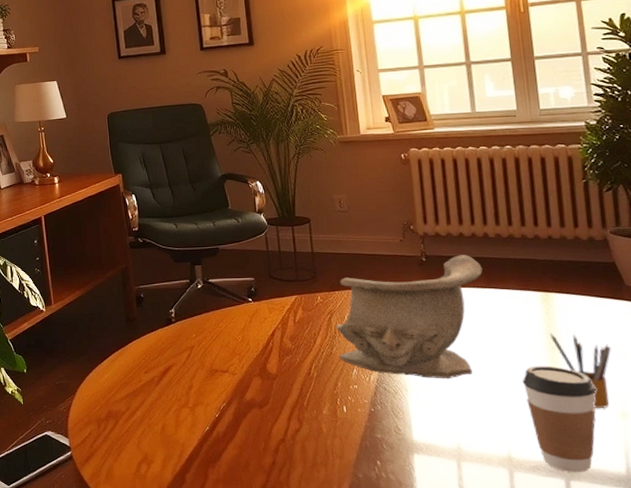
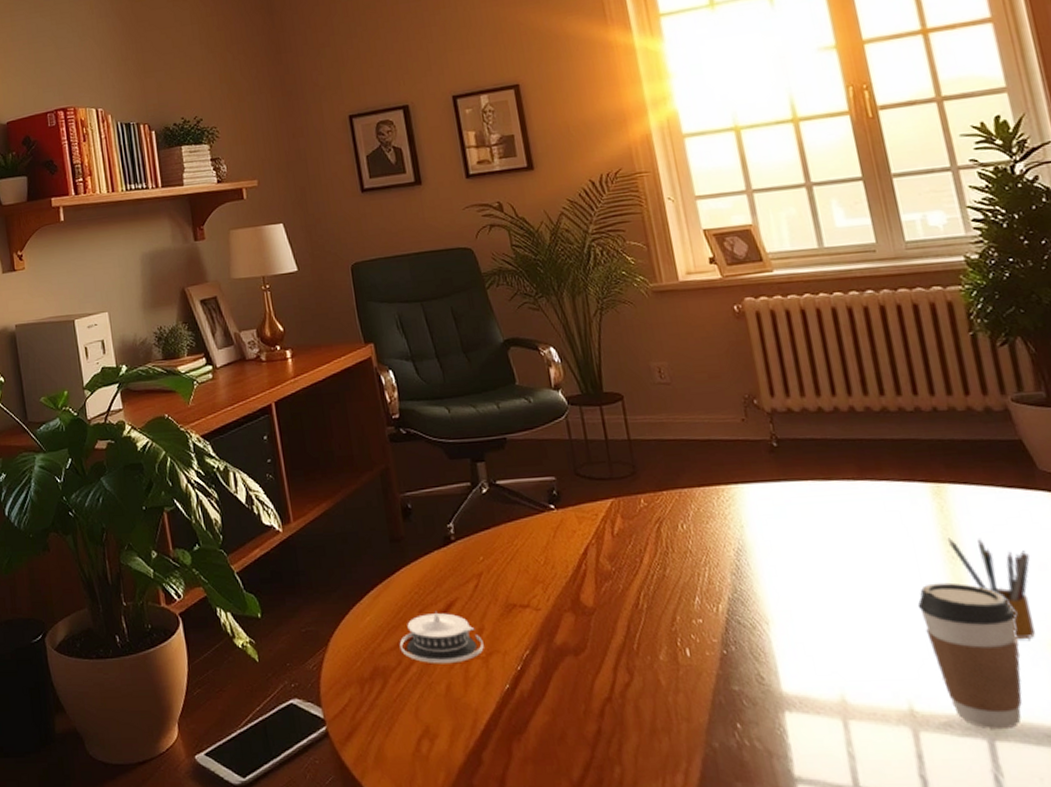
architectural model: none [128,372,192,411] -> present [399,610,484,664]
decorative bowl: present [335,255,483,379] -> none [666,436,853,606]

